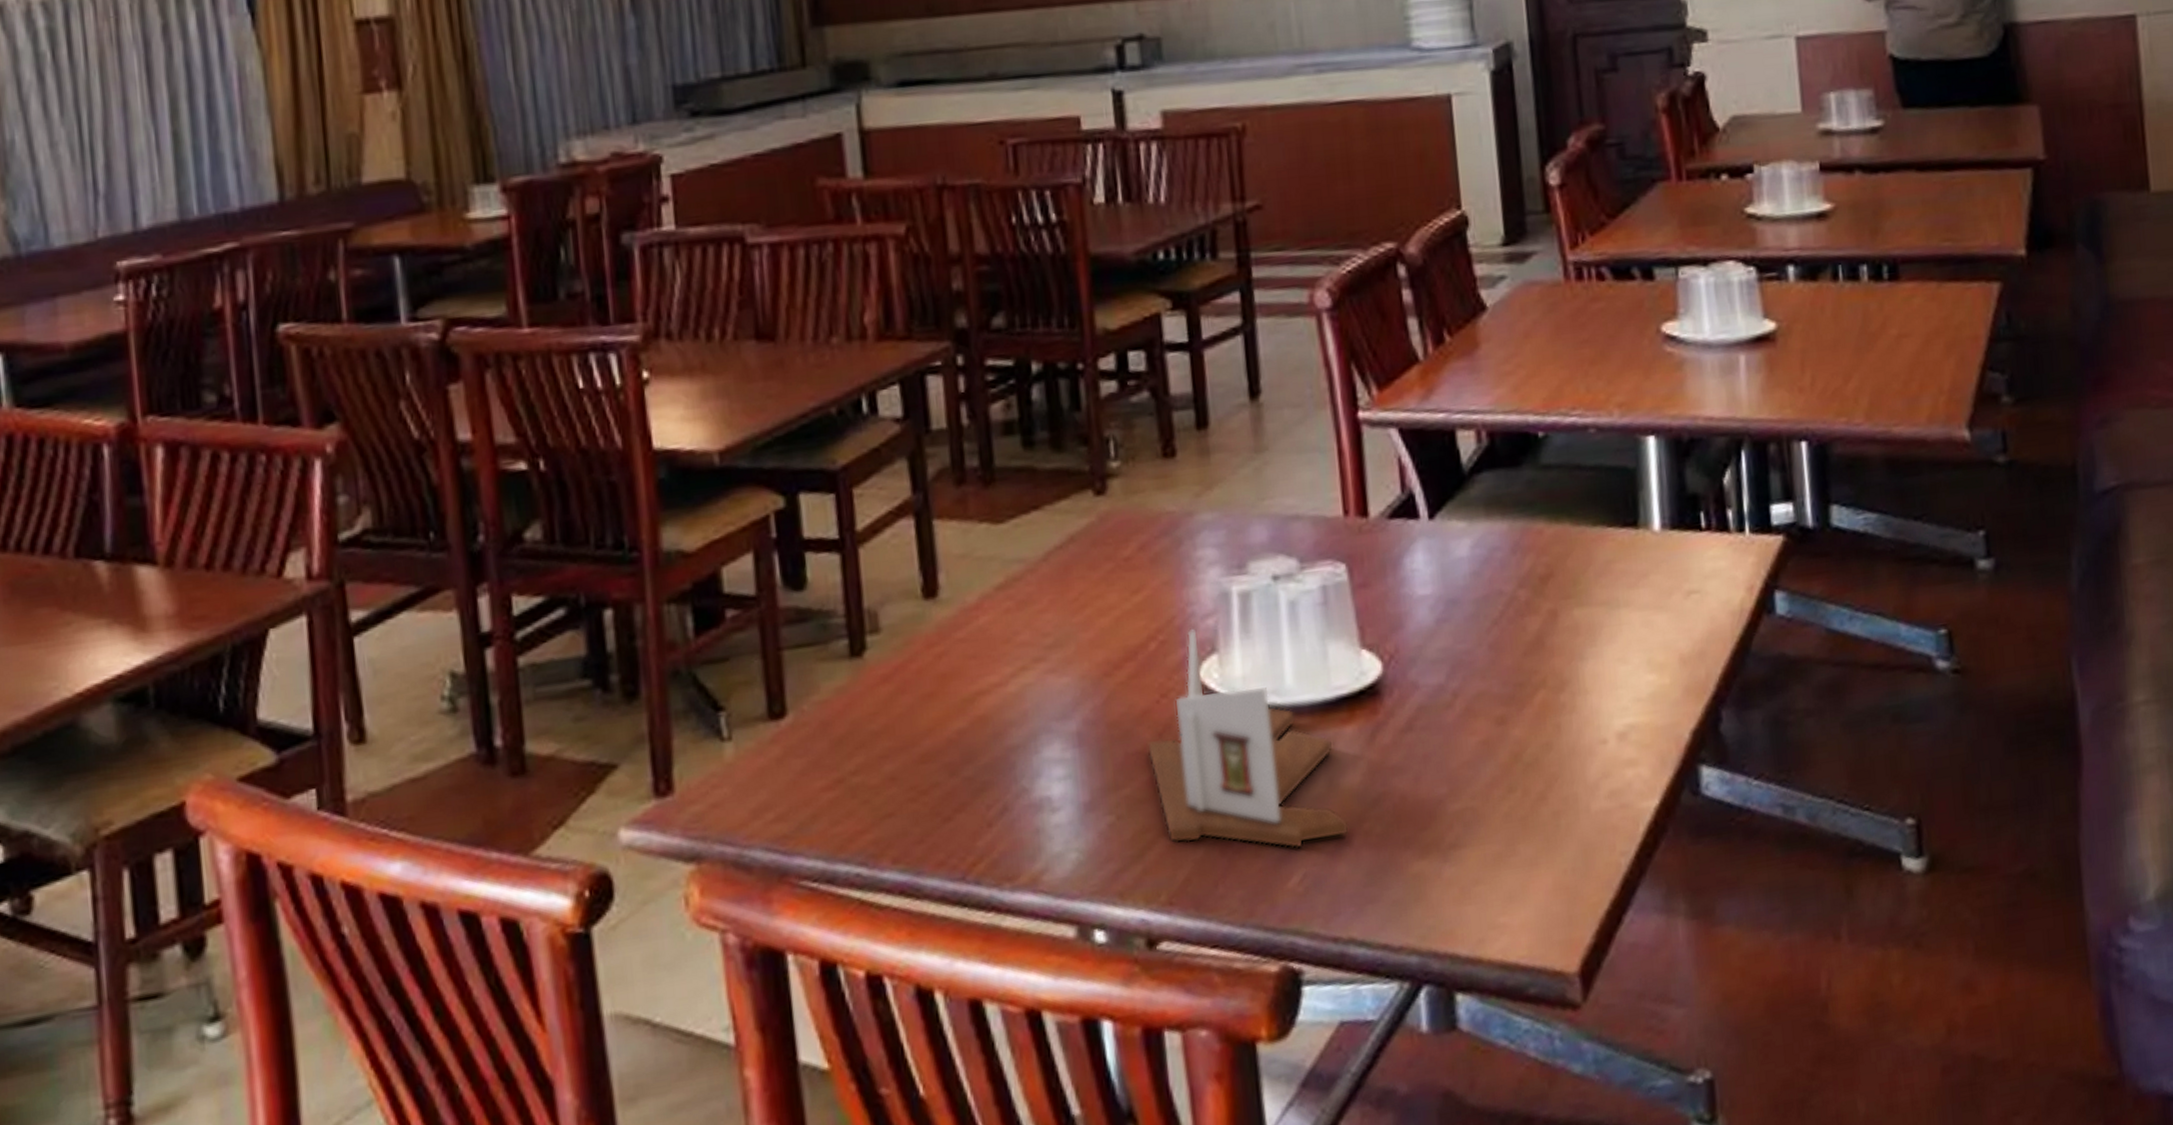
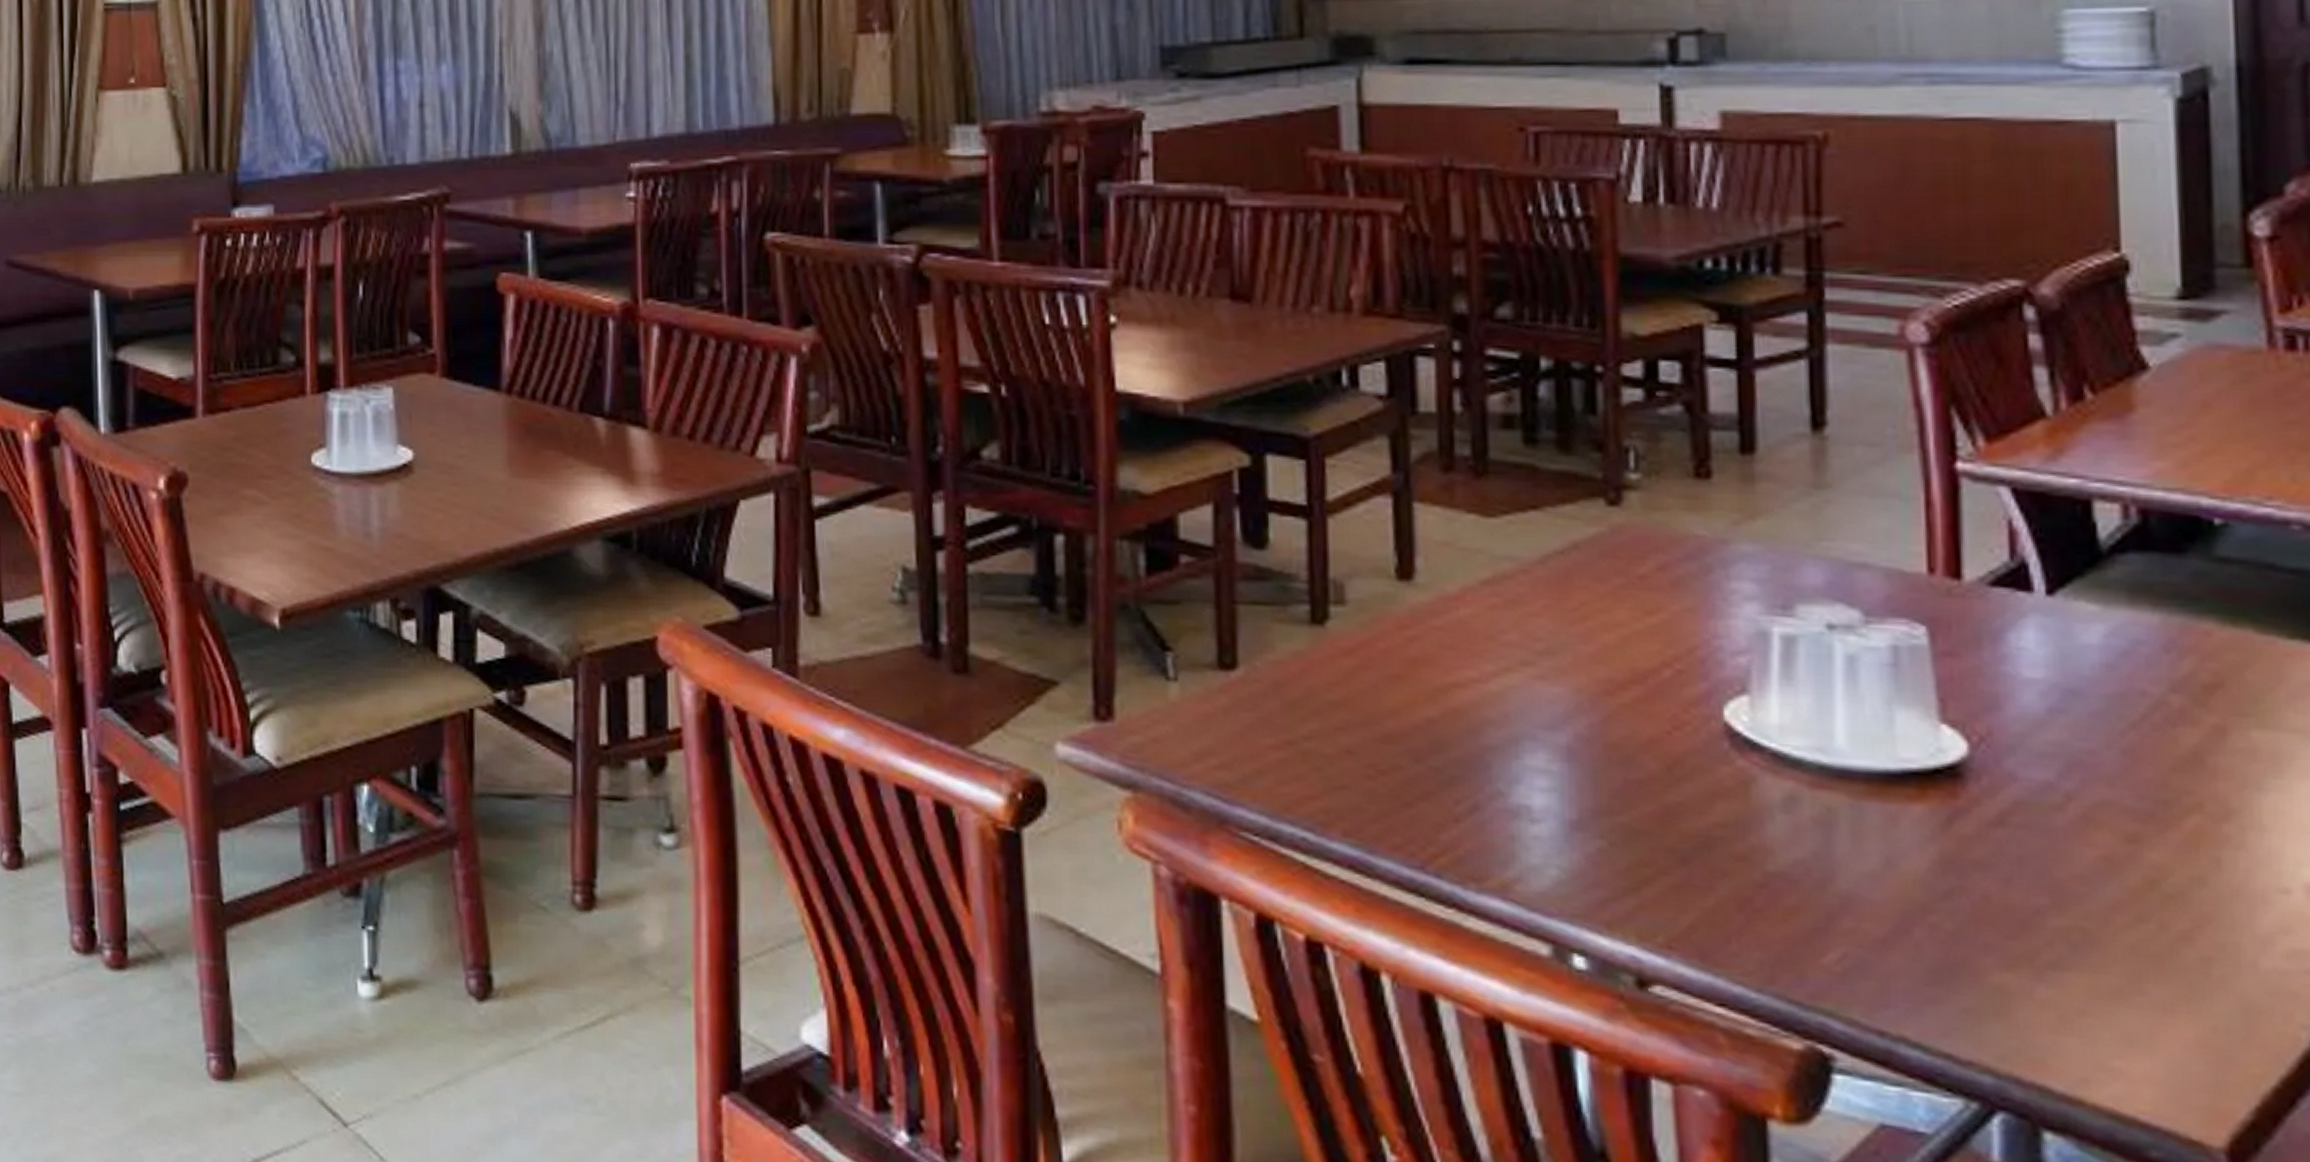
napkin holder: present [1146,628,1350,849] -> none [1651,663,1910,924]

